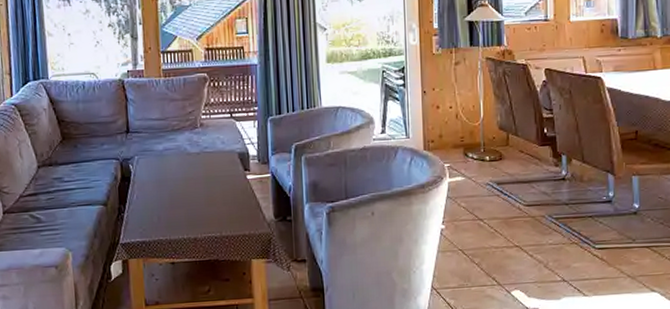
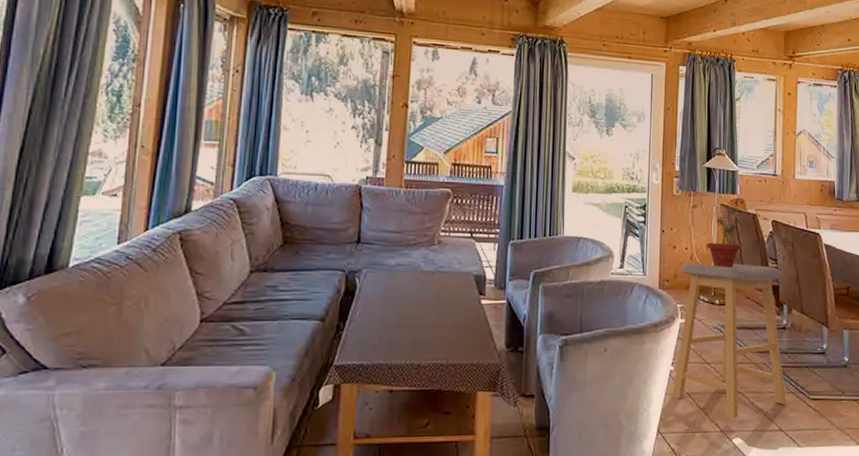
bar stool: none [445,117,569,271] -> present [672,263,787,418]
potted plant: none [472,70,512,123] -> present [706,216,742,268]

